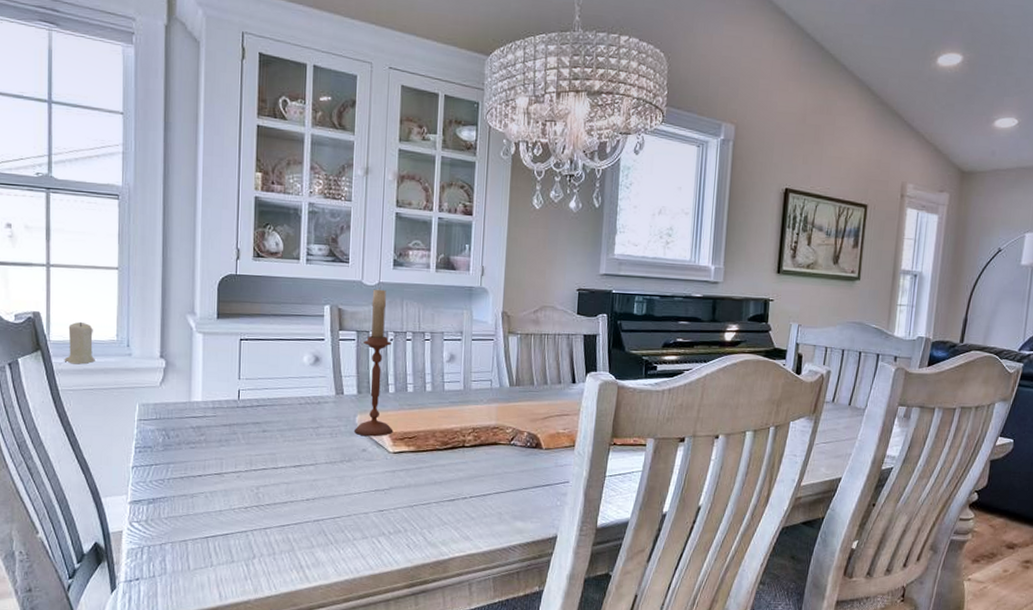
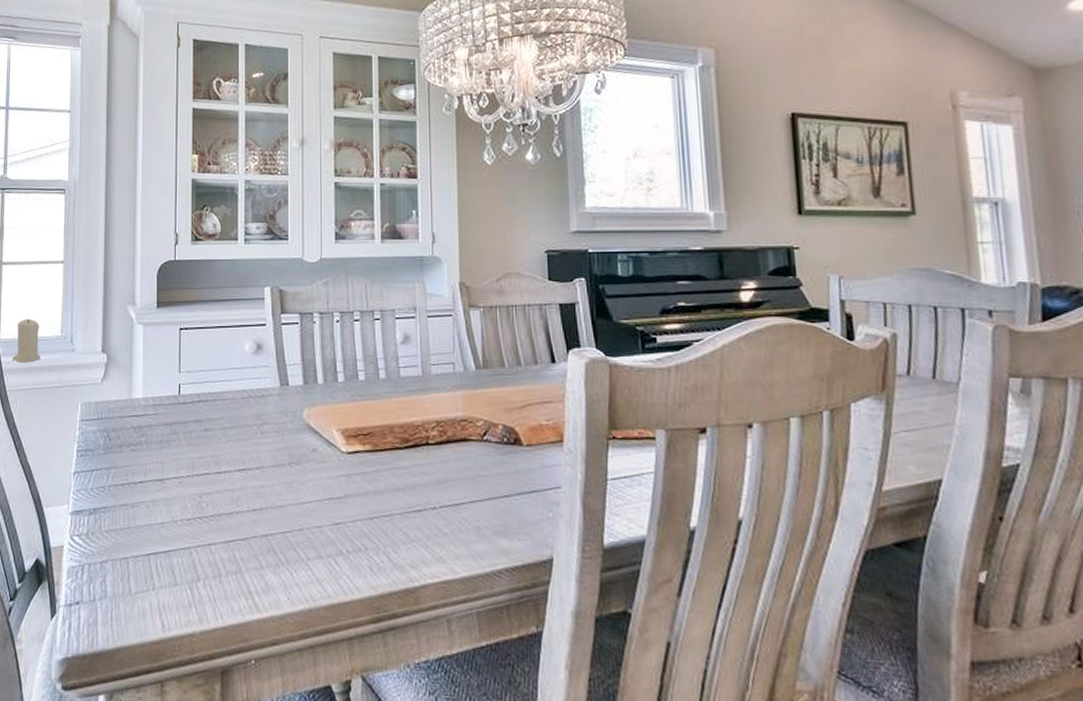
candlestick: present [355,288,394,437] -> none [303,264,346,434]

